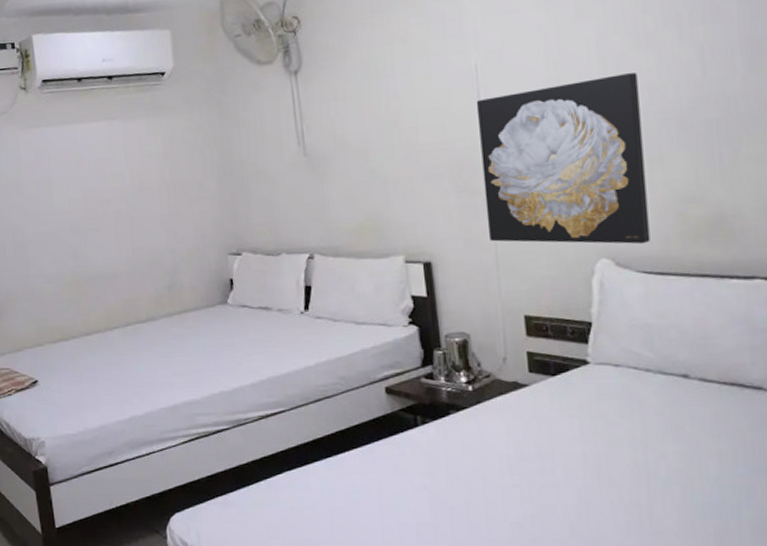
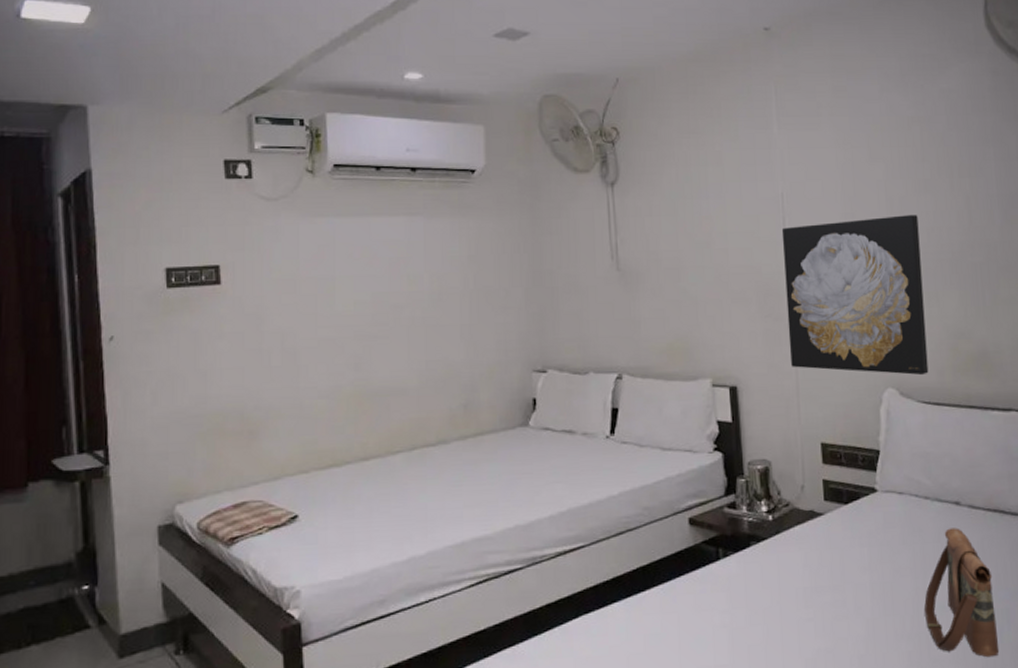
shoulder bag: none [645,401,737,533] -> present [924,528,1000,658]

